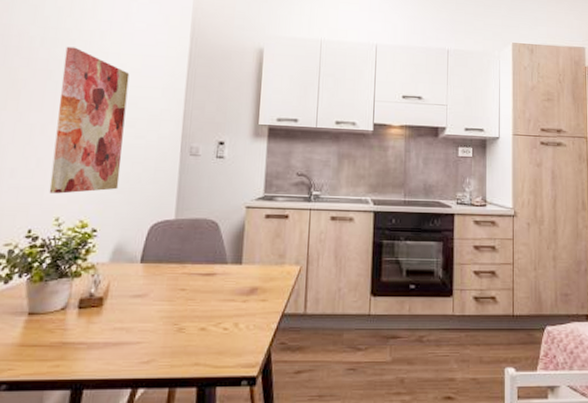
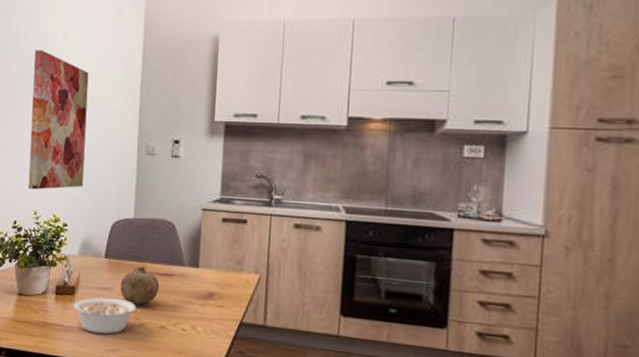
legume: none [99,305,177,347] -> present [73,297,138,334]
fruit: none [156,267,201,309] -> present [120,265,160,305]

